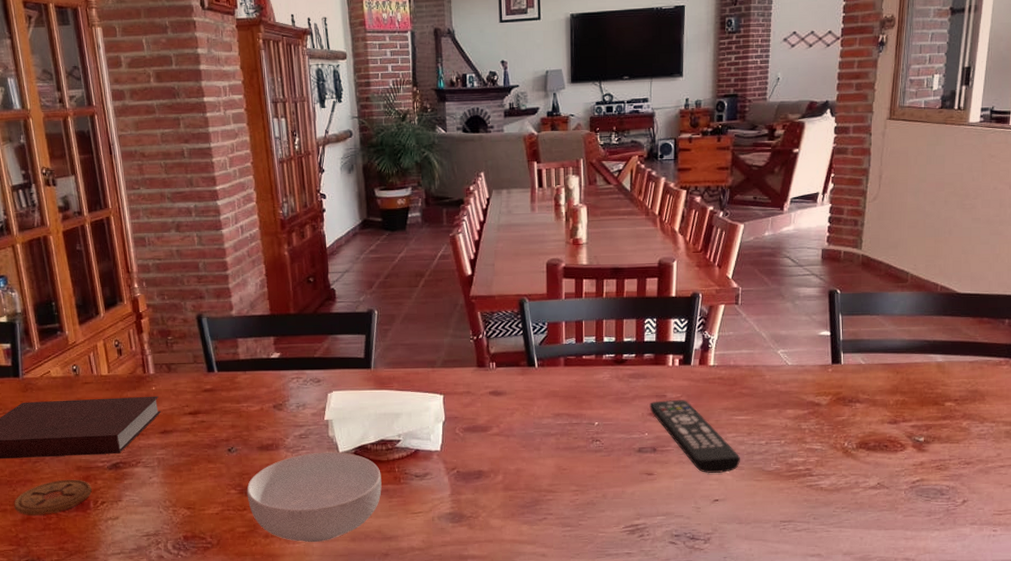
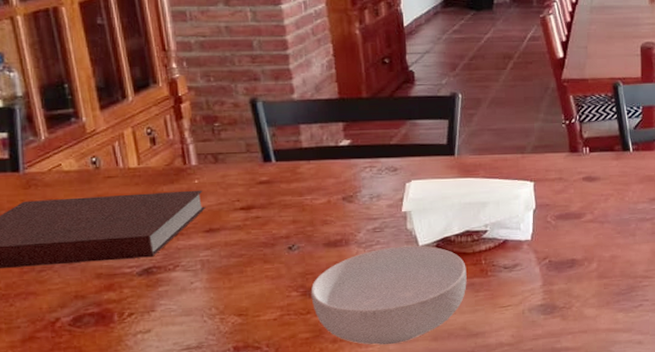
coaster: present [14,479,92,515] -> none [11,288,116,334]

